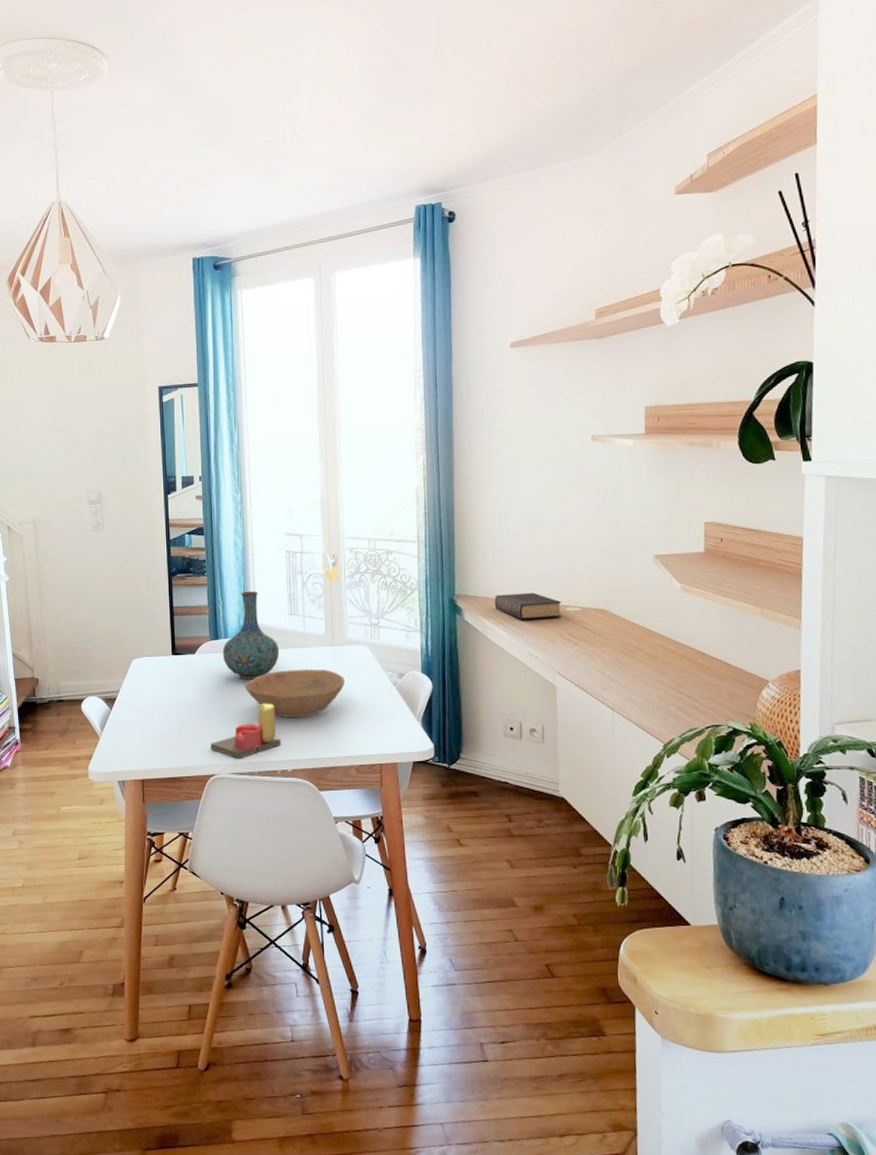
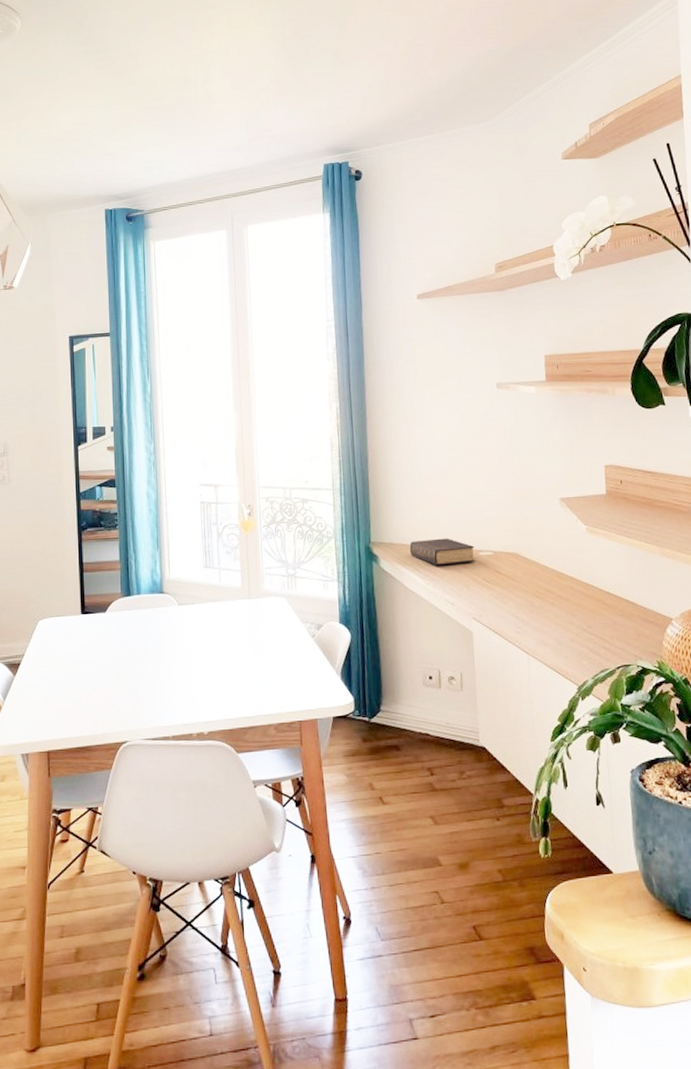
candle: present [210,703,281,758] -> none [122,661,196,723]
vase: present [222,591,280,679] -> none [135,544,195,637]
bowl: present [244,670,345,717] -> none [158,624,262,676]

